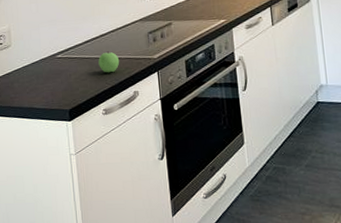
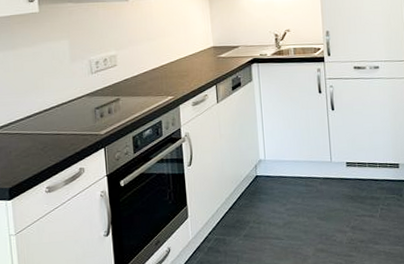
apple: present [98,51,120,73] -> none [41,127,65,150]

